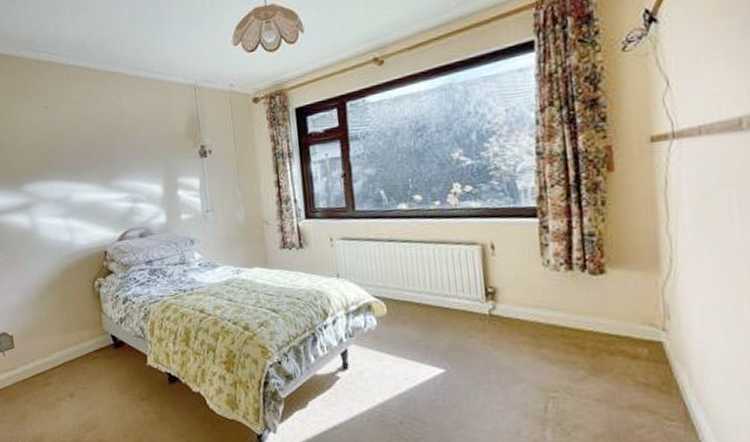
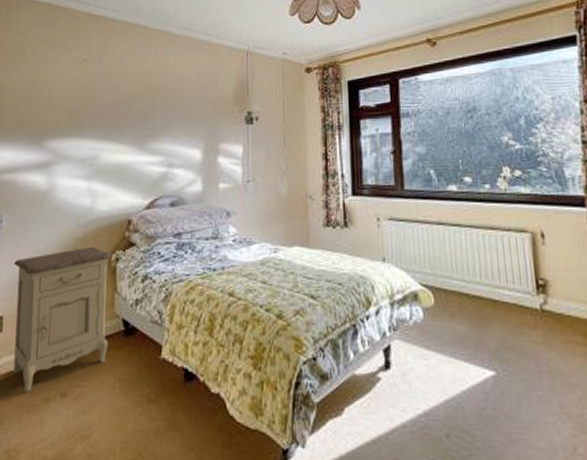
nightstand: none [14,275,102,394] -> present [13,246,112,392]

